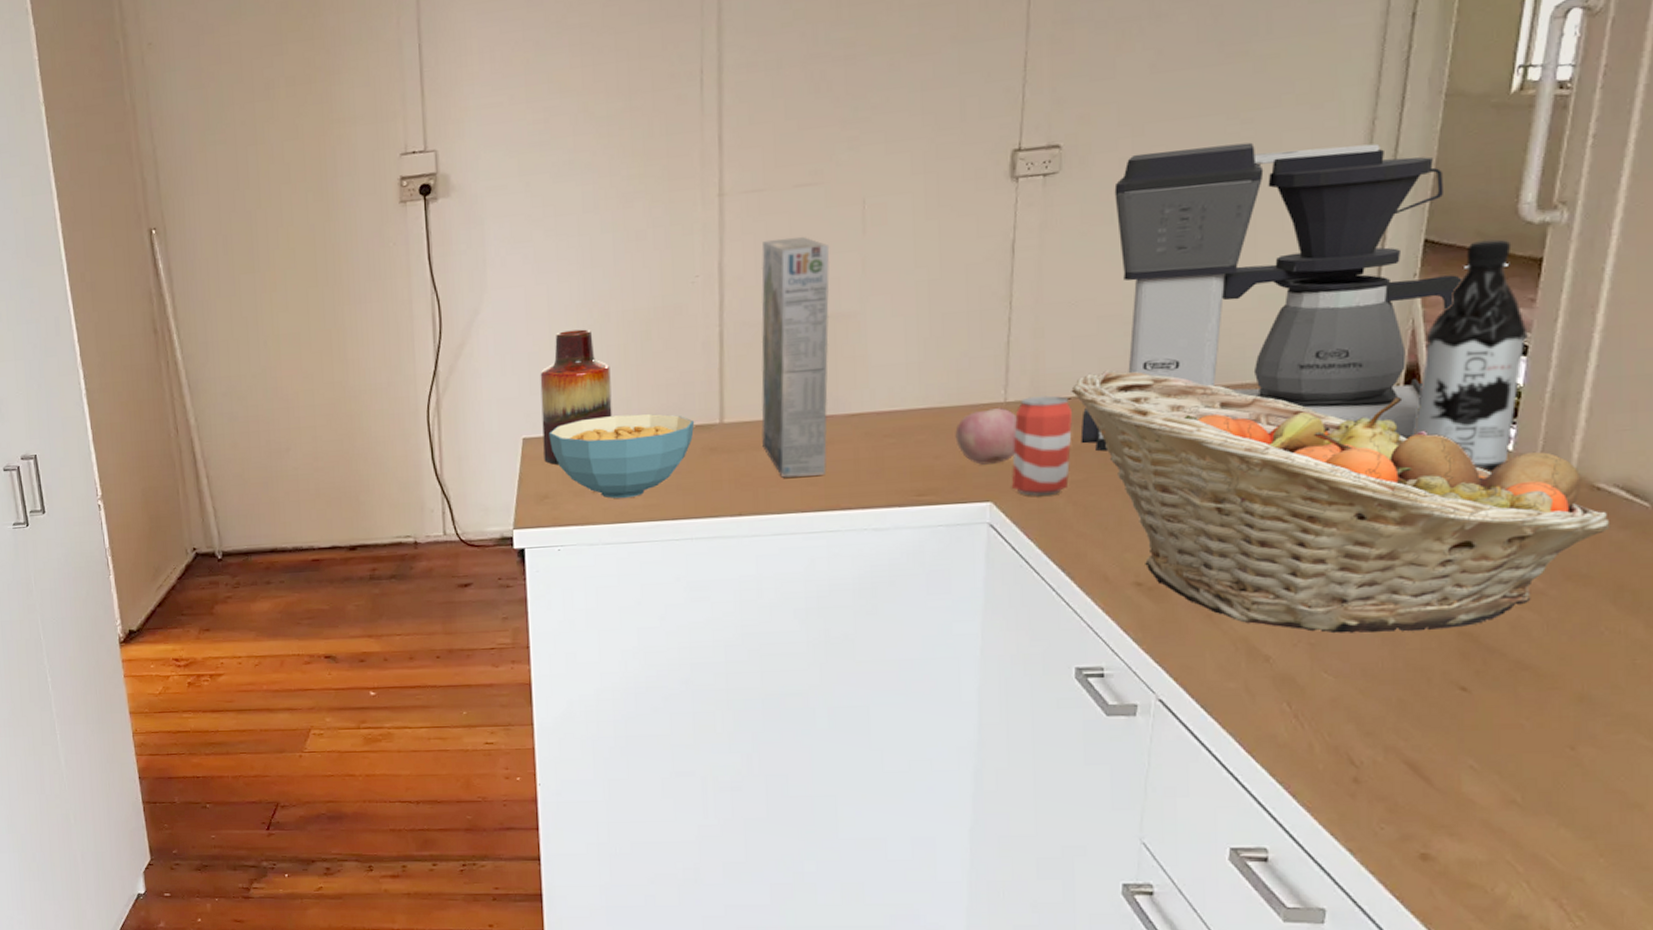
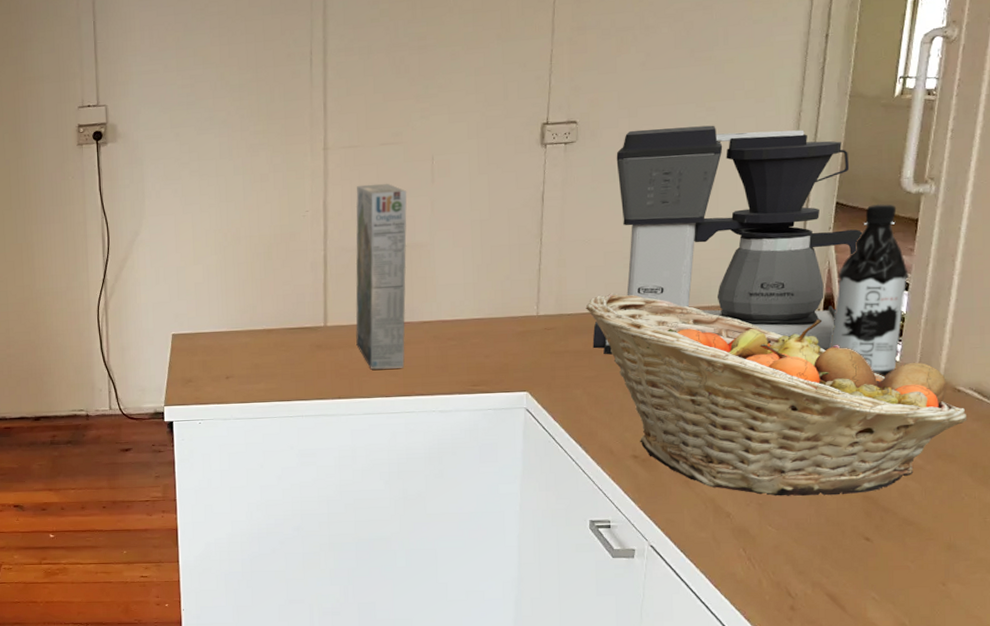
vase: present [540,329,612,465] -> none [186,249,242,356]
cereal bowl: present [548,413,695,499] -> none [192,317,305,384]
apple: present [955,408,1017,465] -> none [500,320,546,363]
beverage can: present [1011,395,1073,497] -> none [542,311,587,389]

